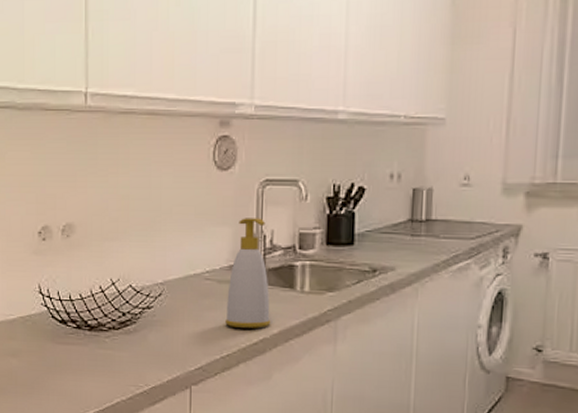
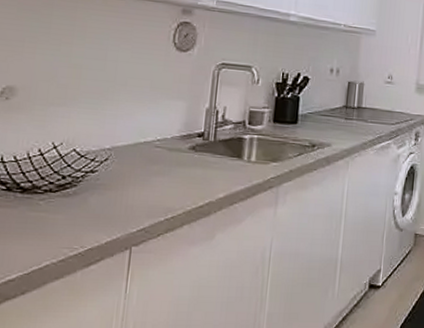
soap bottle: present [225,218,271,328] -> none [172,94,219,193]

